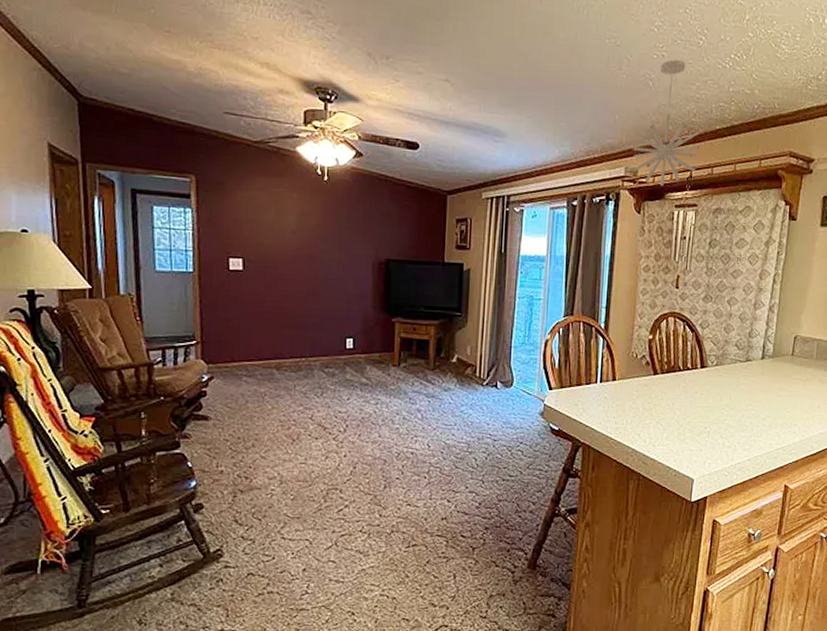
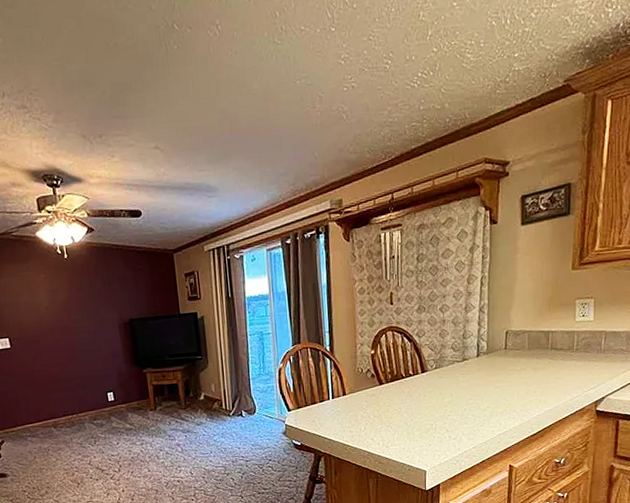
pendant light: present [633,60,699,187] -> none [335,88,397,213]

